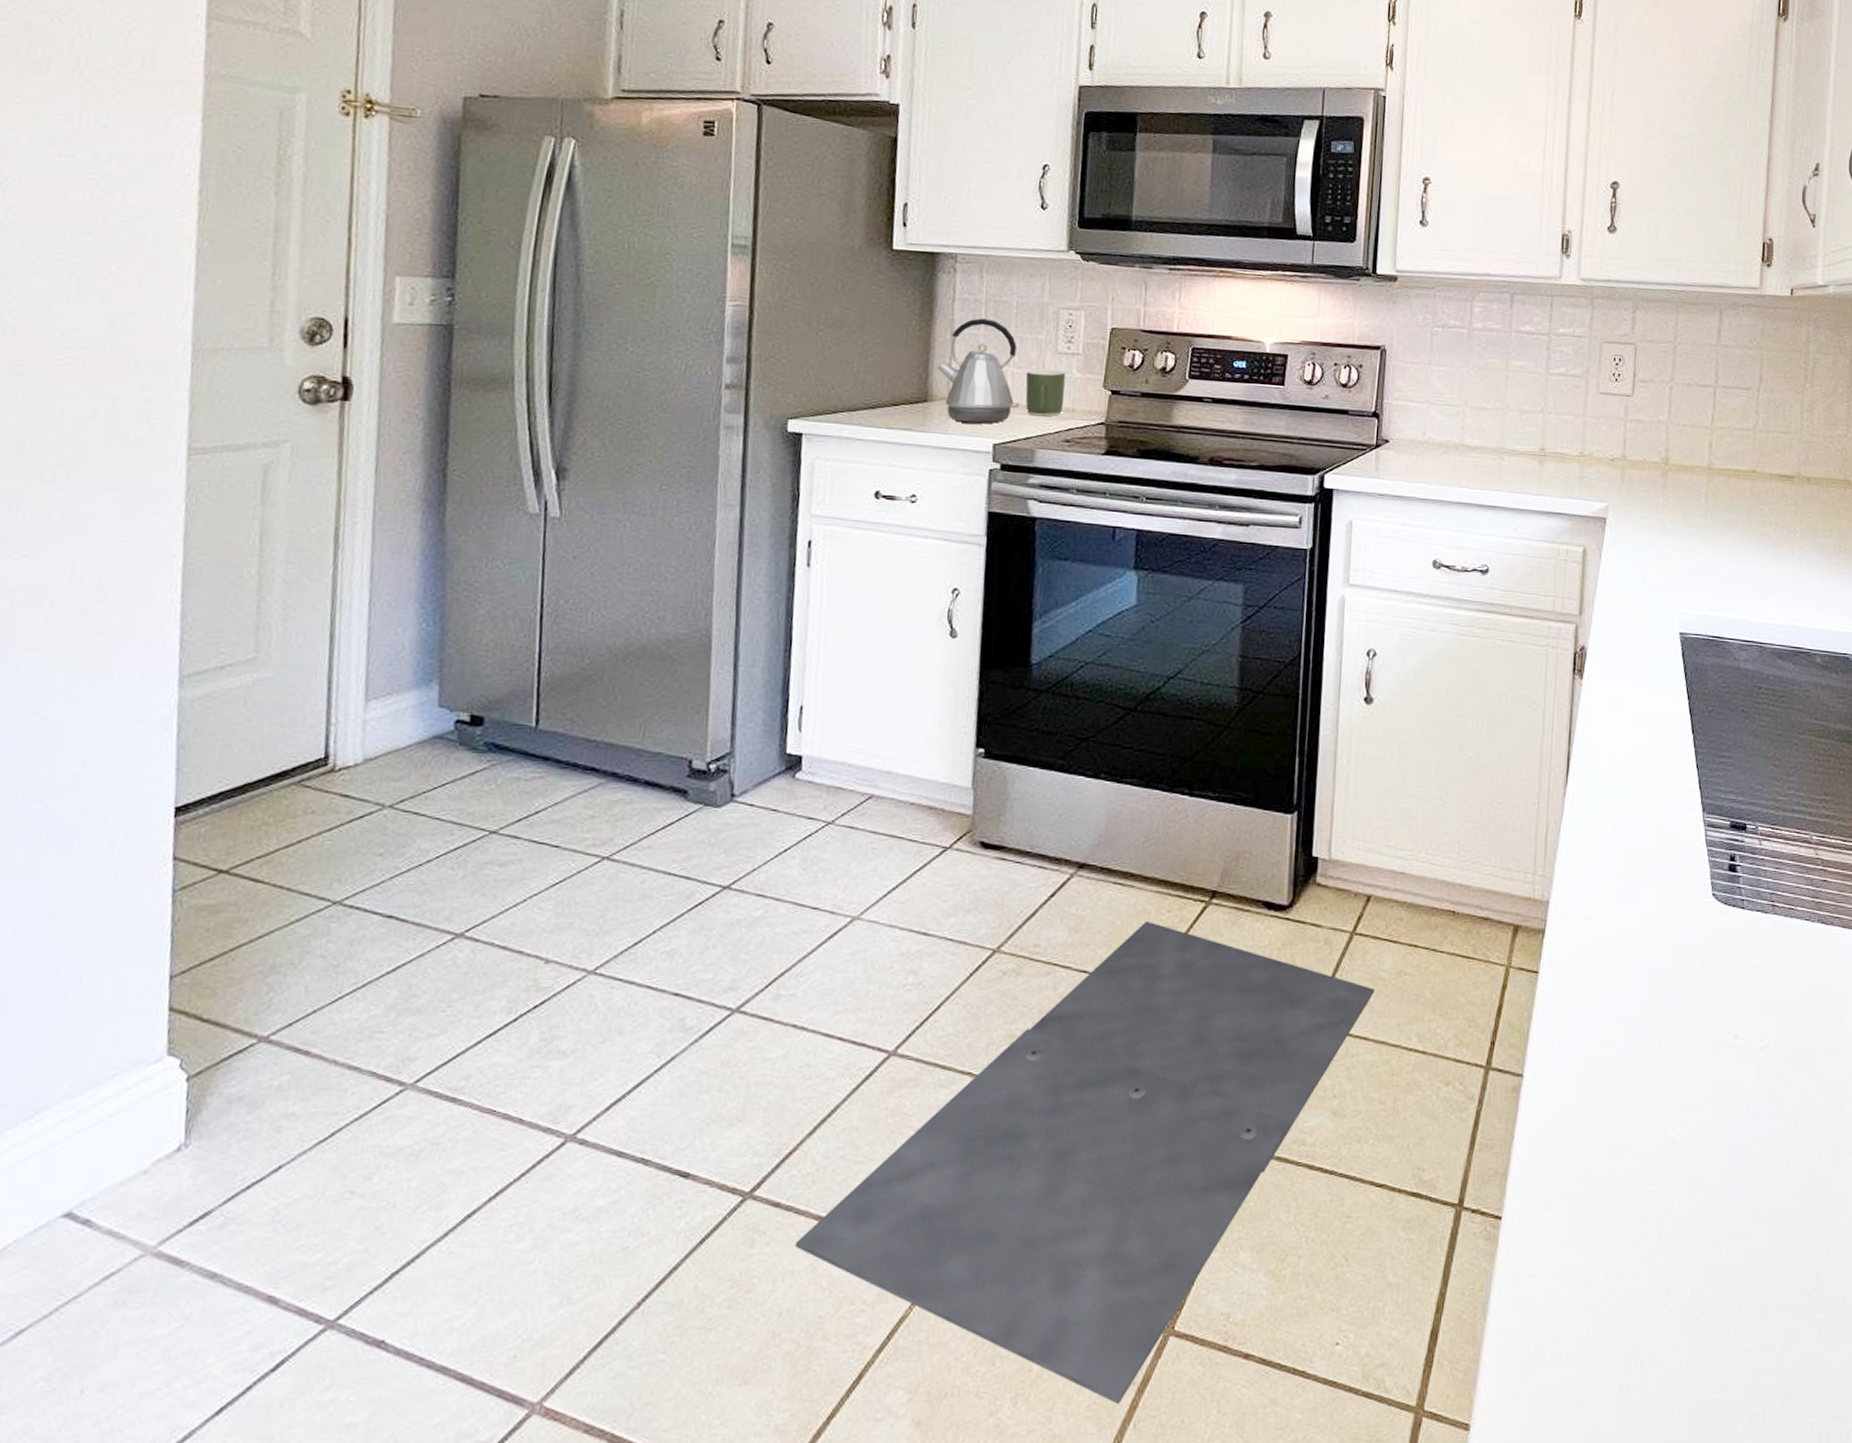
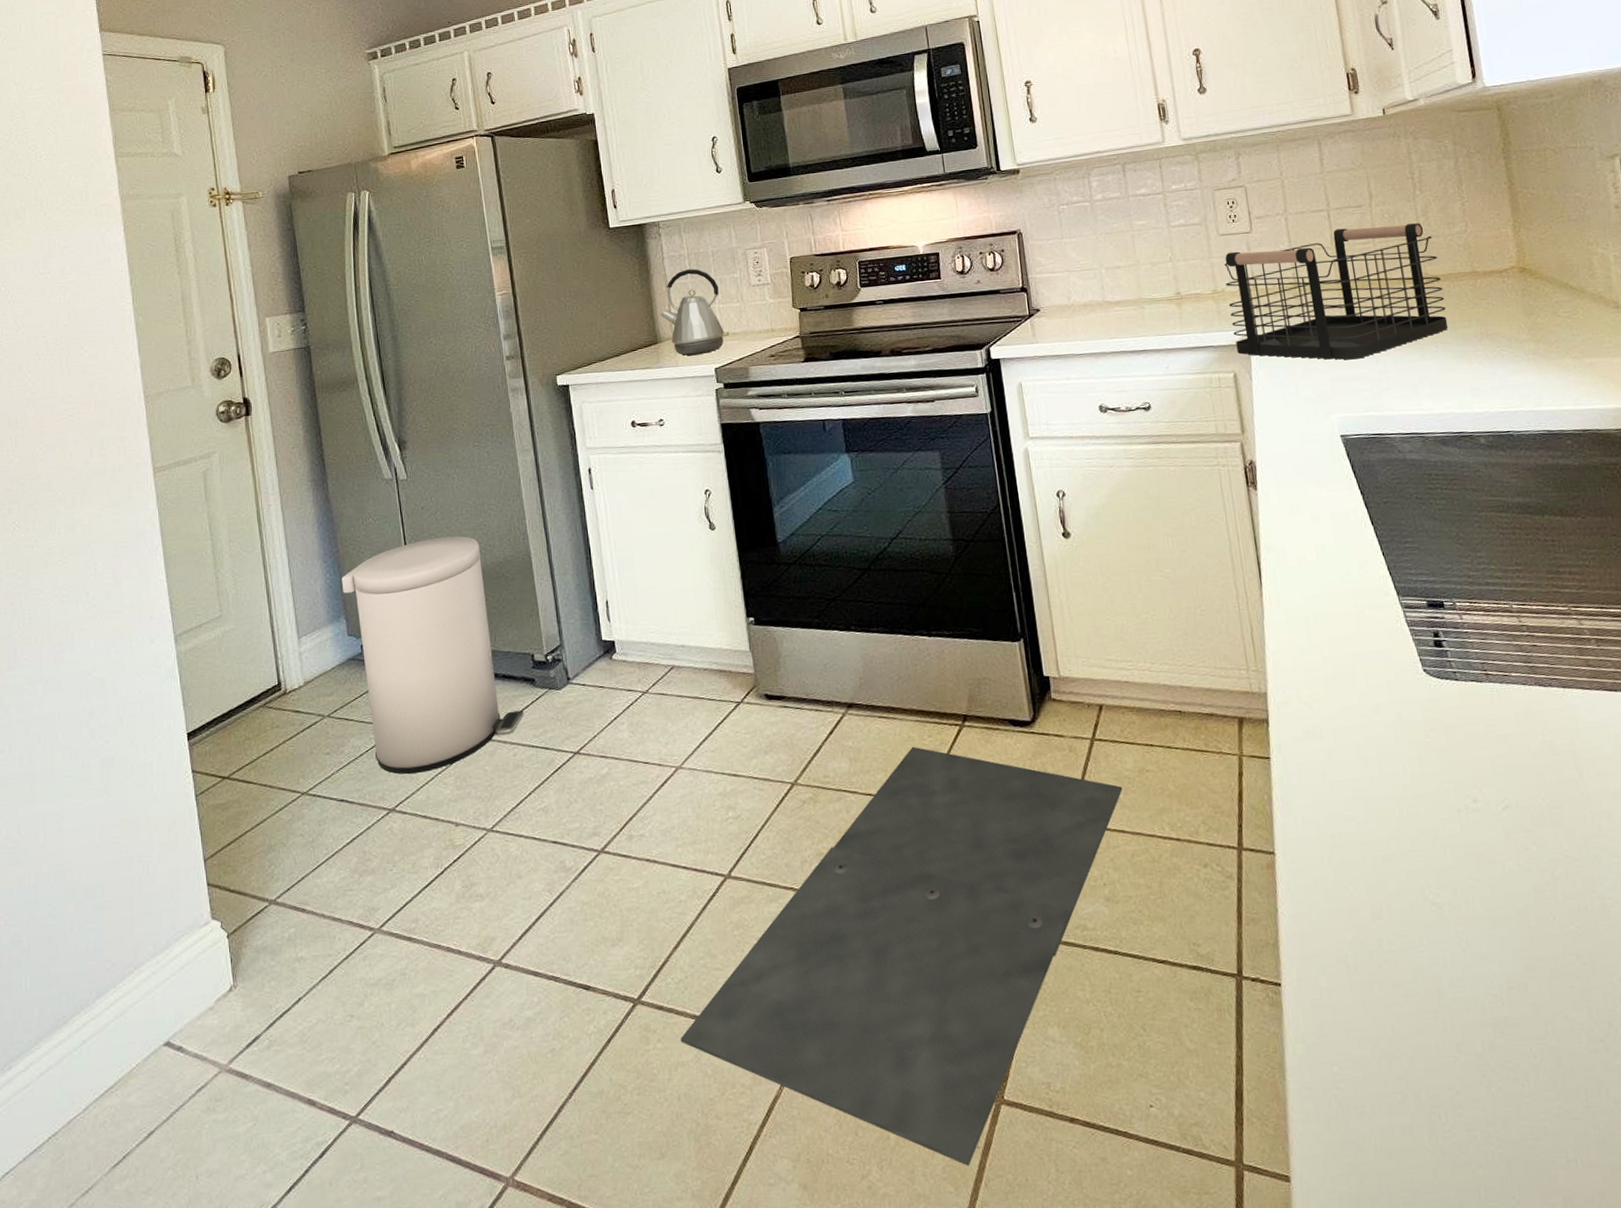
pedal bin: none [441,597,666,891] -> present [341,535,524,774]
mug: present [1025,370,1065,417] -> none [729,300,764,340]
dish rack: none [1592,409,1814,553] -> present [1224,223,1449,360]

